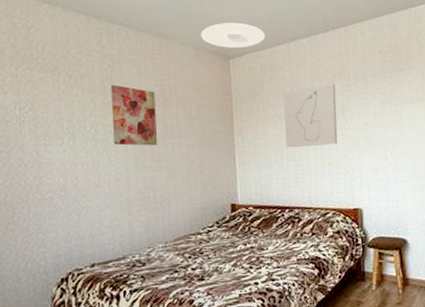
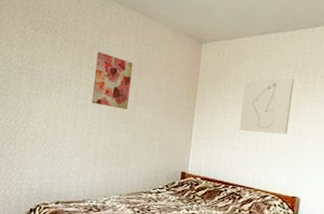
ceiling light: present [201,22,266,48] -> none [181,10,238,35]

